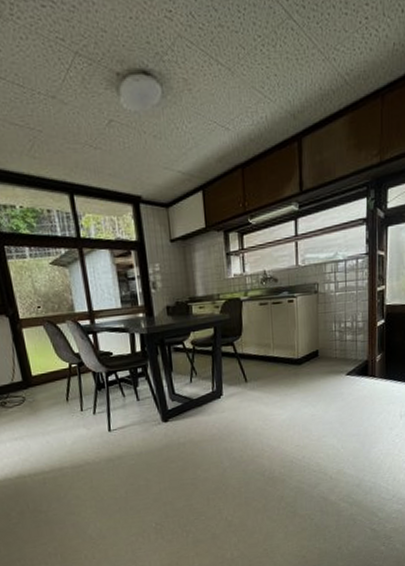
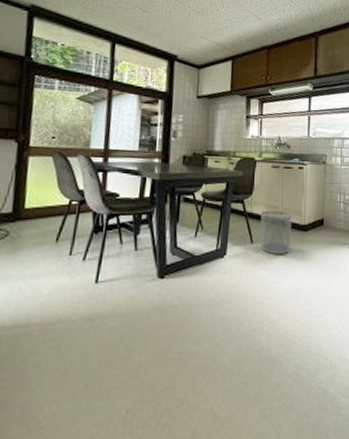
waste bin: none [253,347,285,390] -> present [260,210,292,255]

